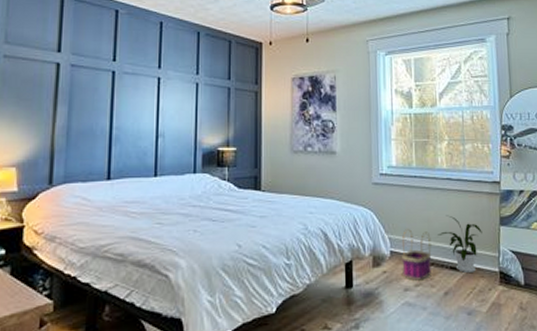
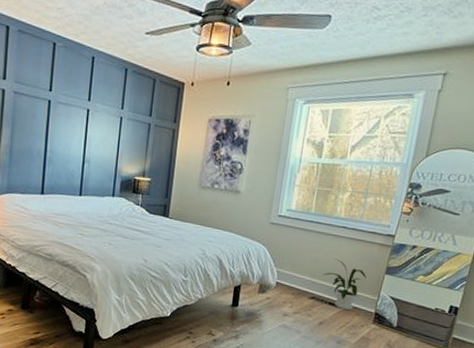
basket: present [402,229,432,281] -> none [284,266,316,310]

